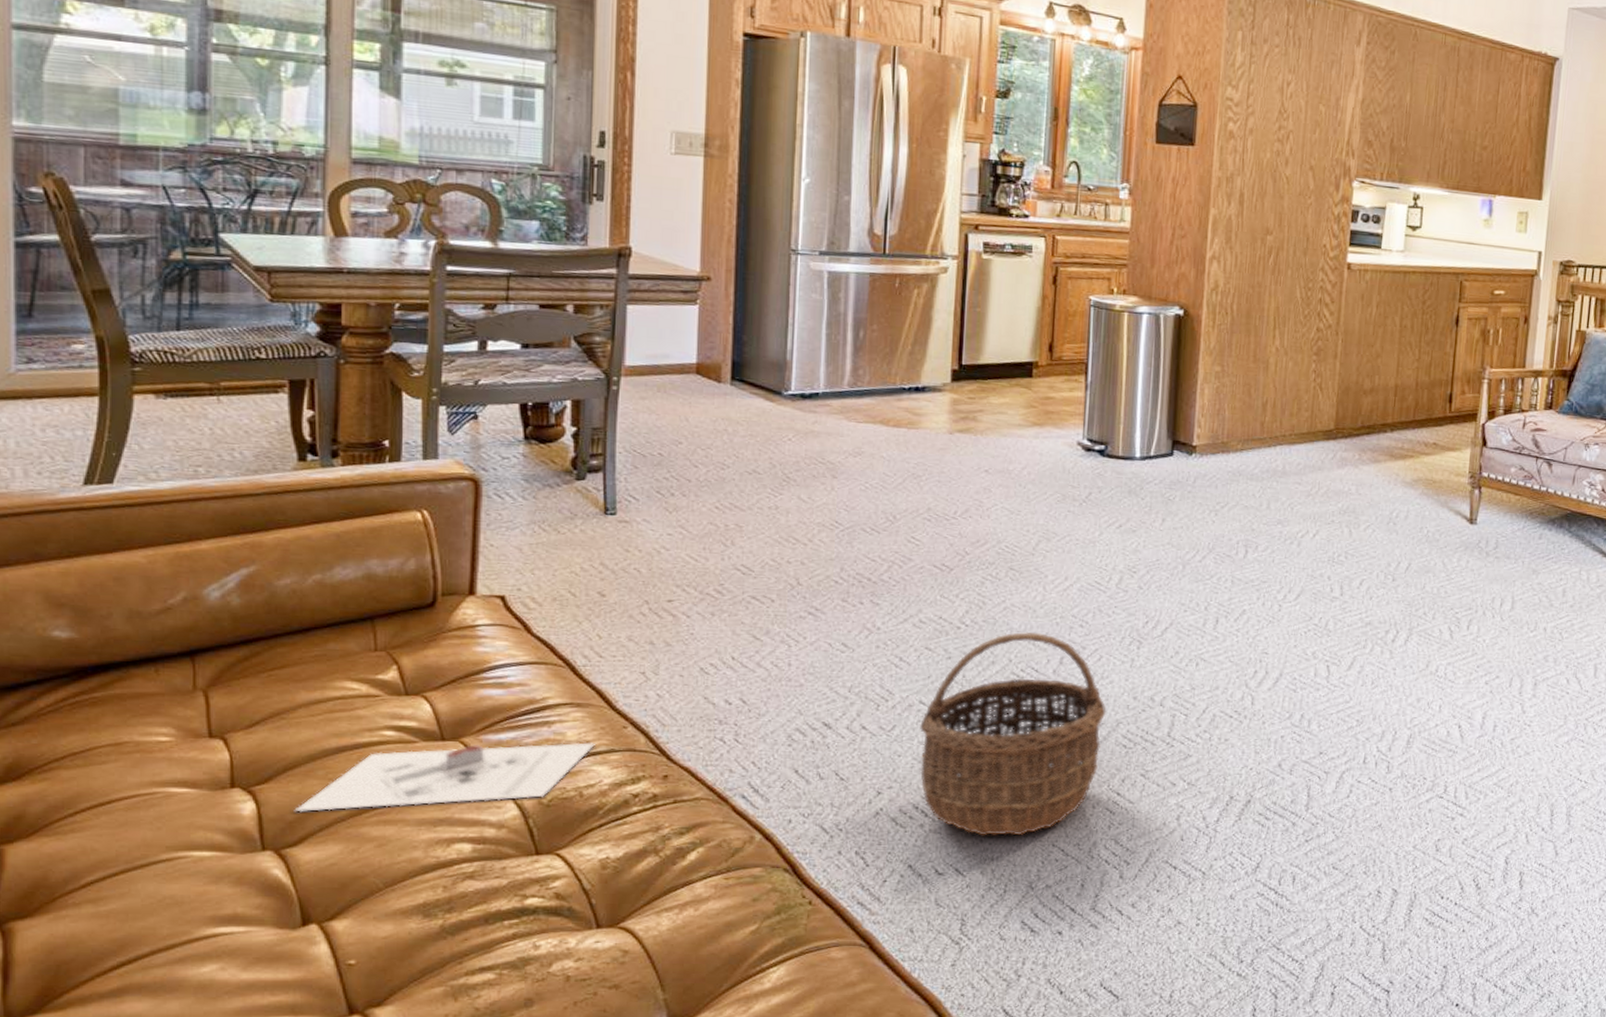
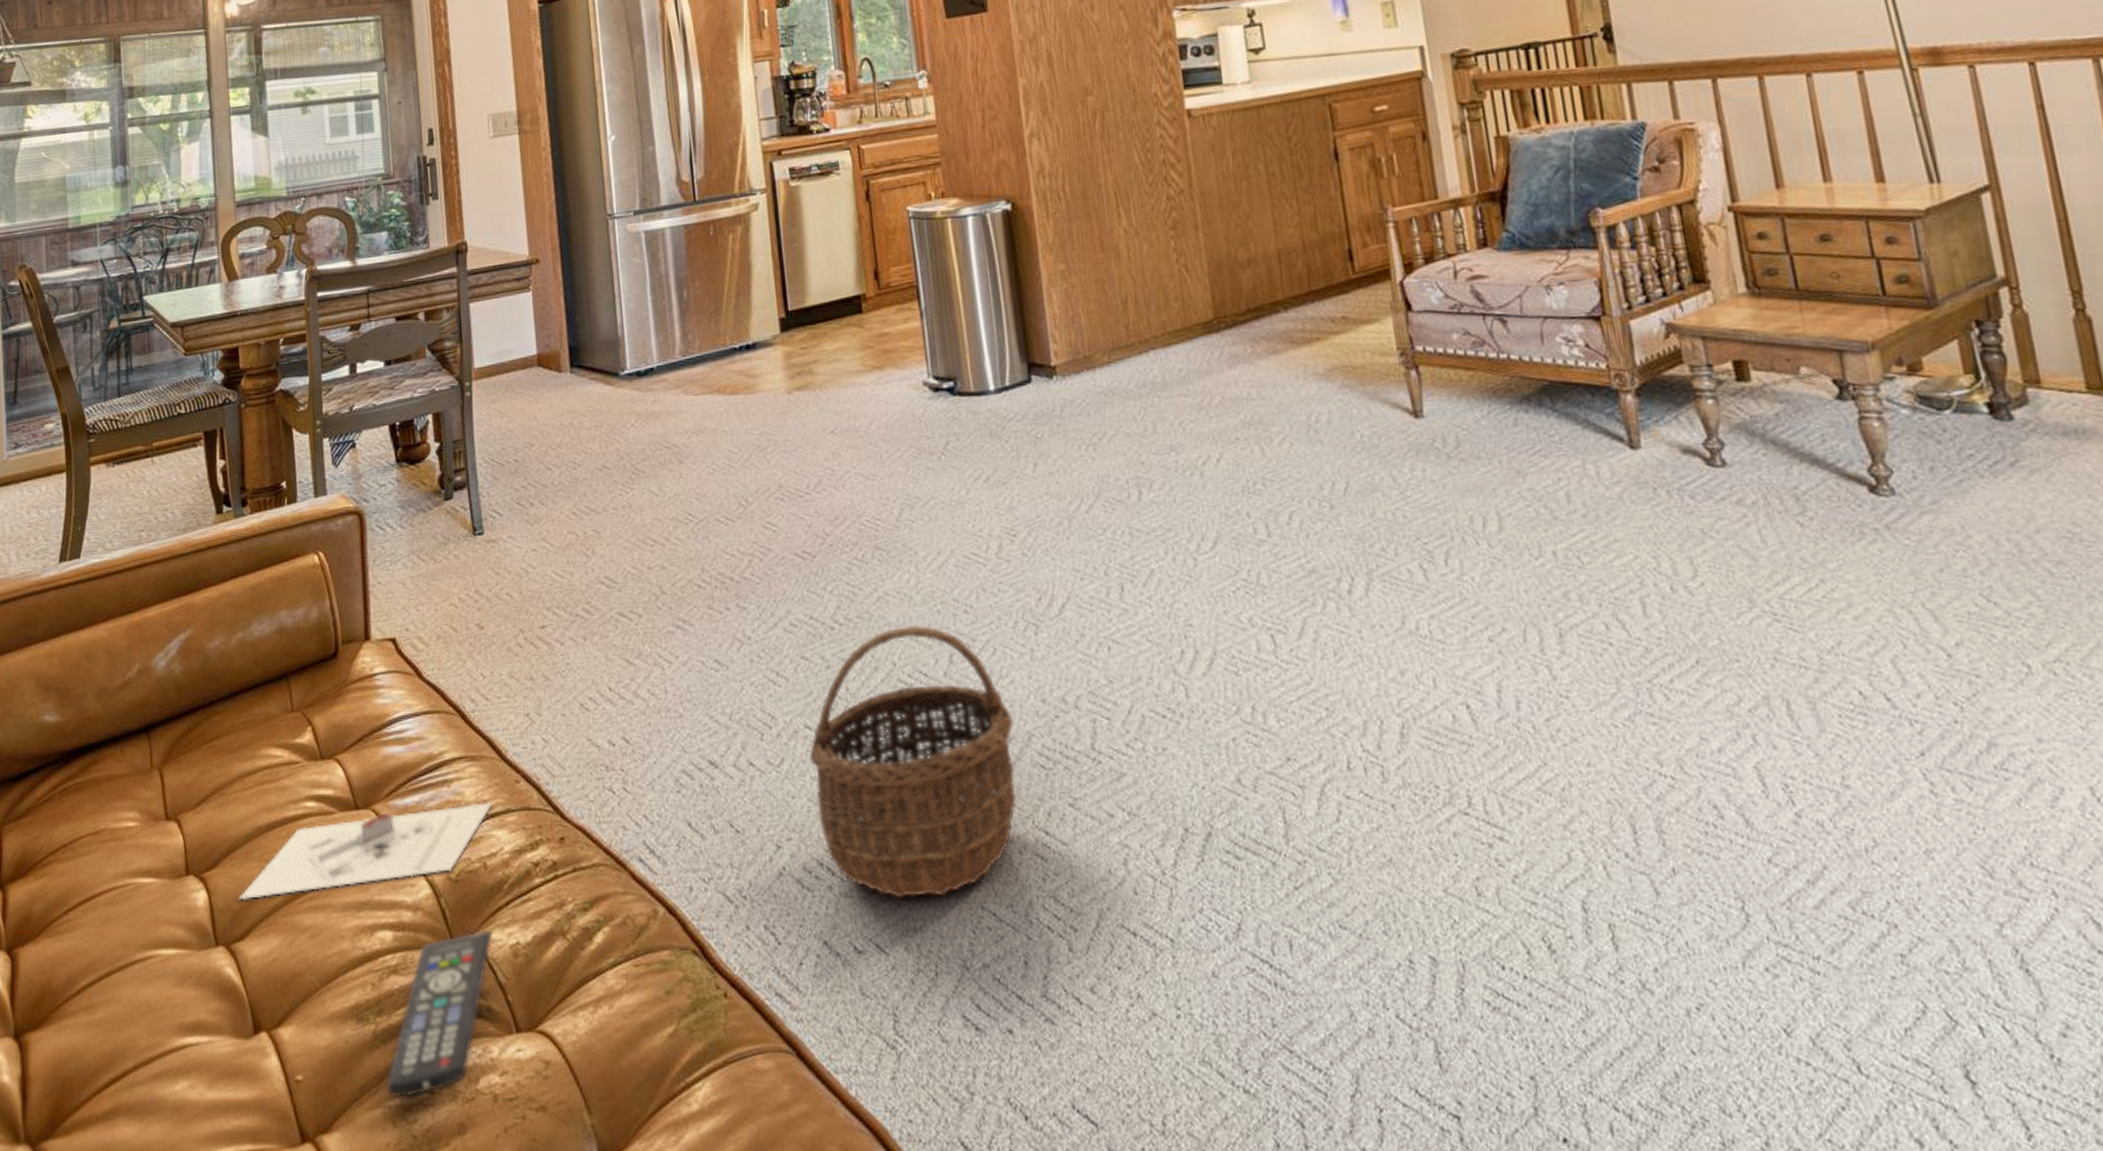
remote control: none [449,845,582,979] -> present [385,929,494,1099]

